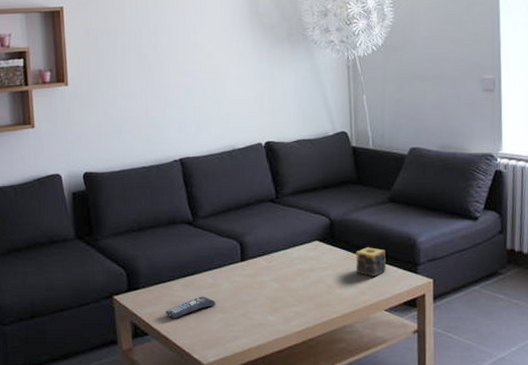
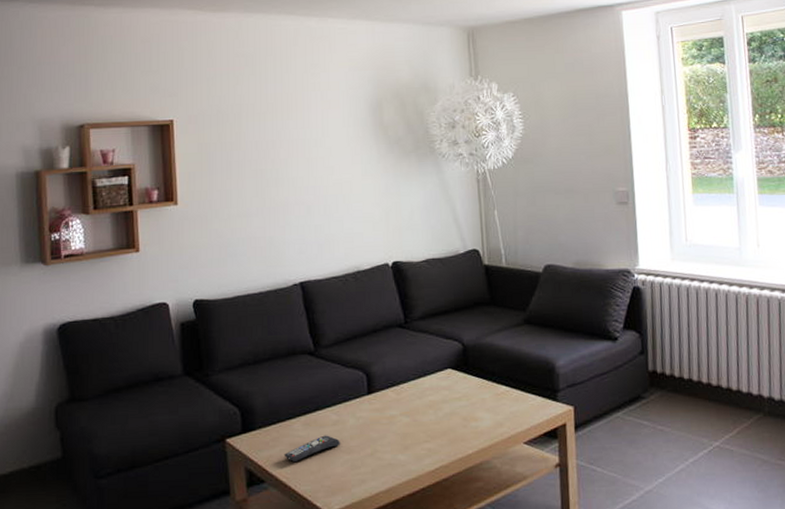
candle: present [356,247,386,276] -> none [491,374,524,406]

